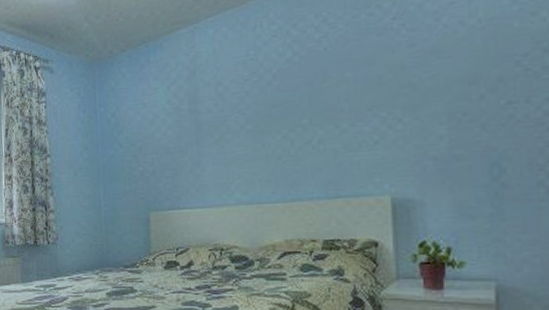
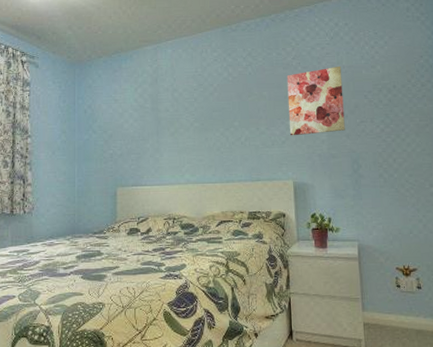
wall art: none [382,19,479,133] -> present [286,66,345,136]

